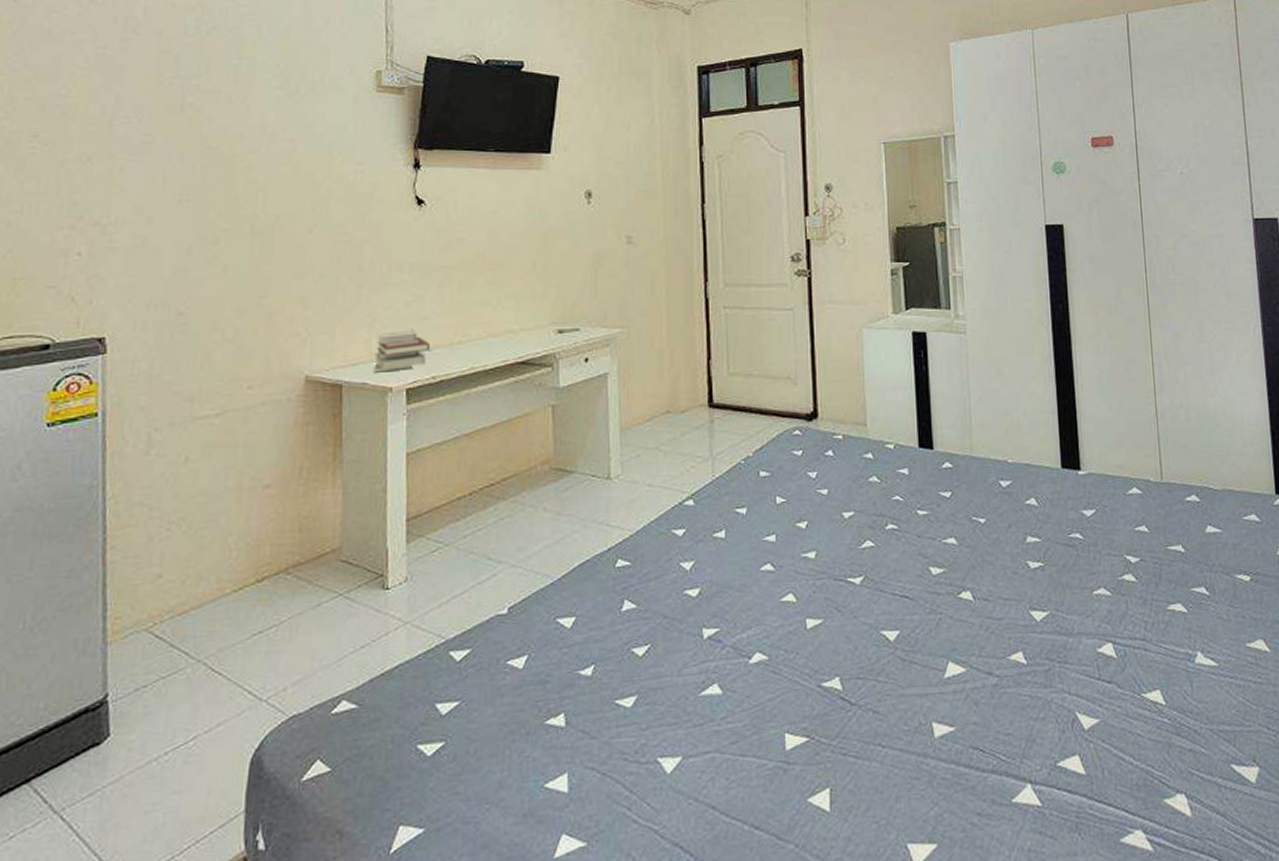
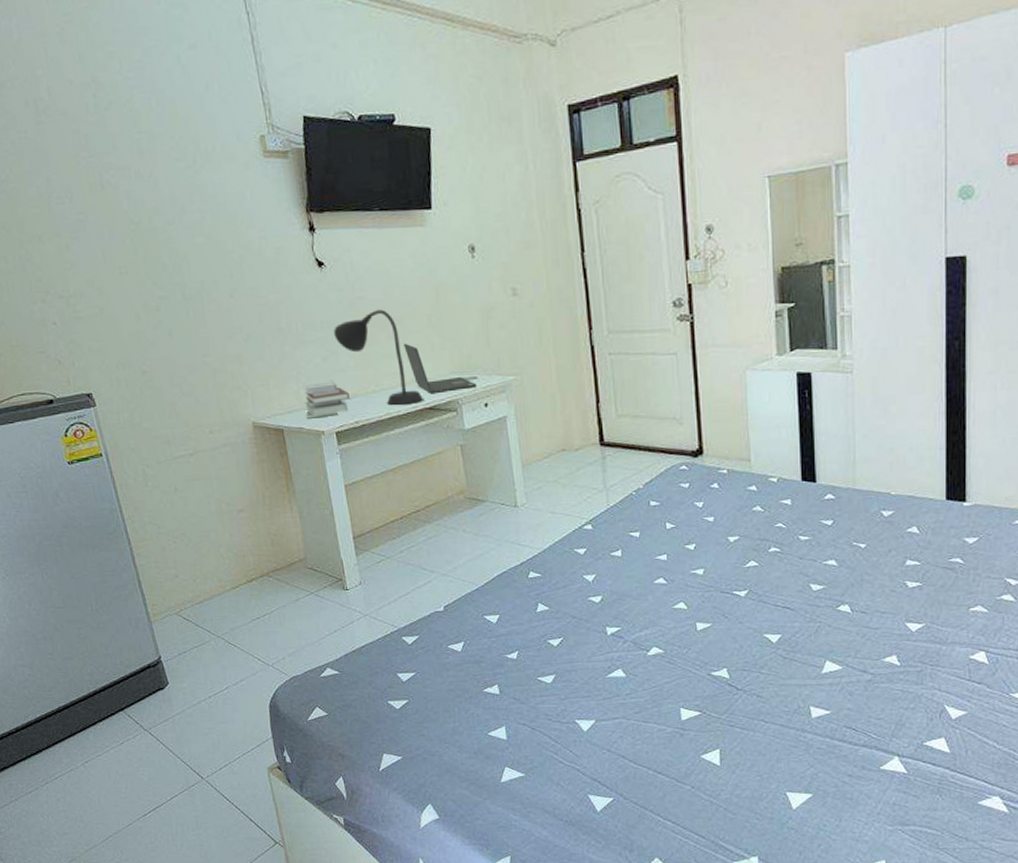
desk lamp: none [423,252,517,360] -> present [334,309,425,406]
laptop: none [501,289,578,347] -> present [404,343,477,394]

